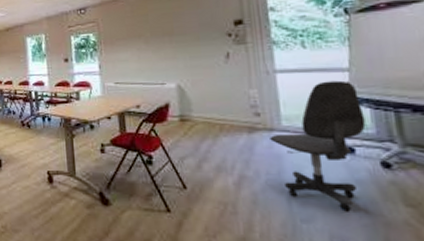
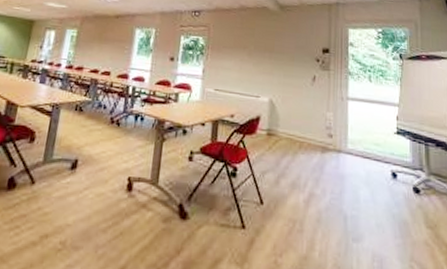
office chair: present [270,80,366,212] -> none [337,112,406,232]

